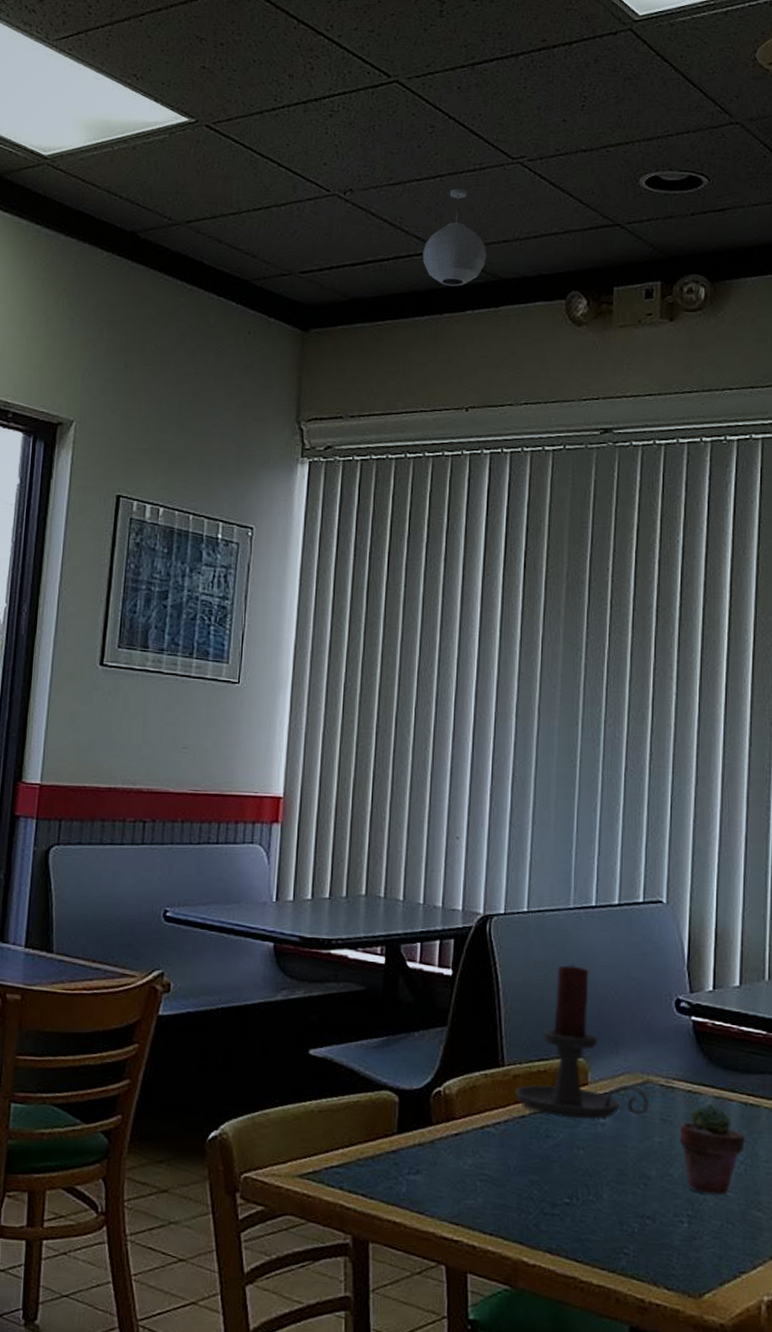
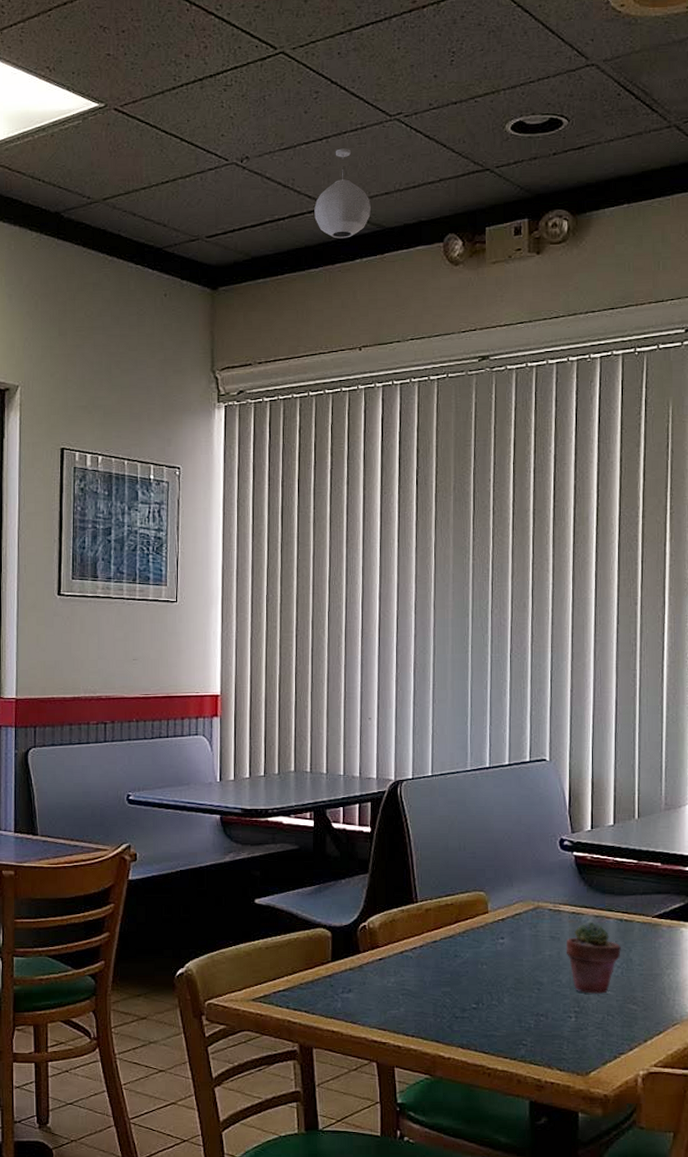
candle holder: present [515,964,649,1119] -> none [428,816,540,941]

